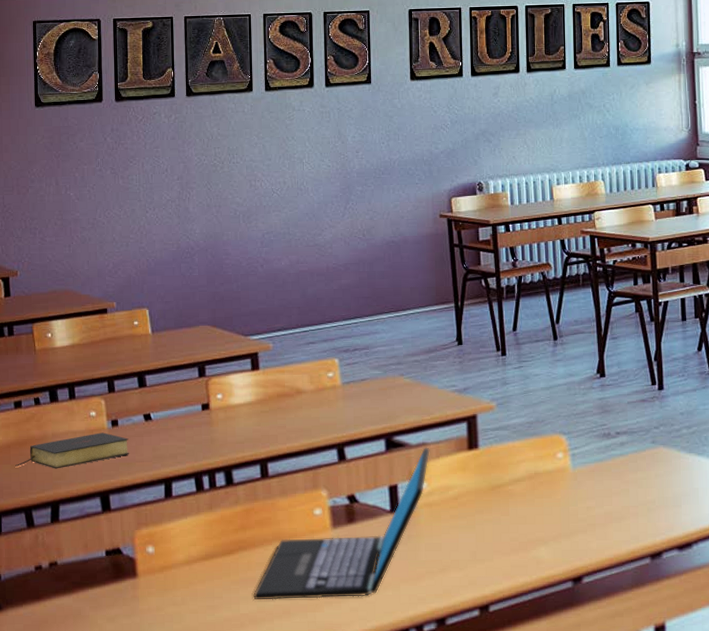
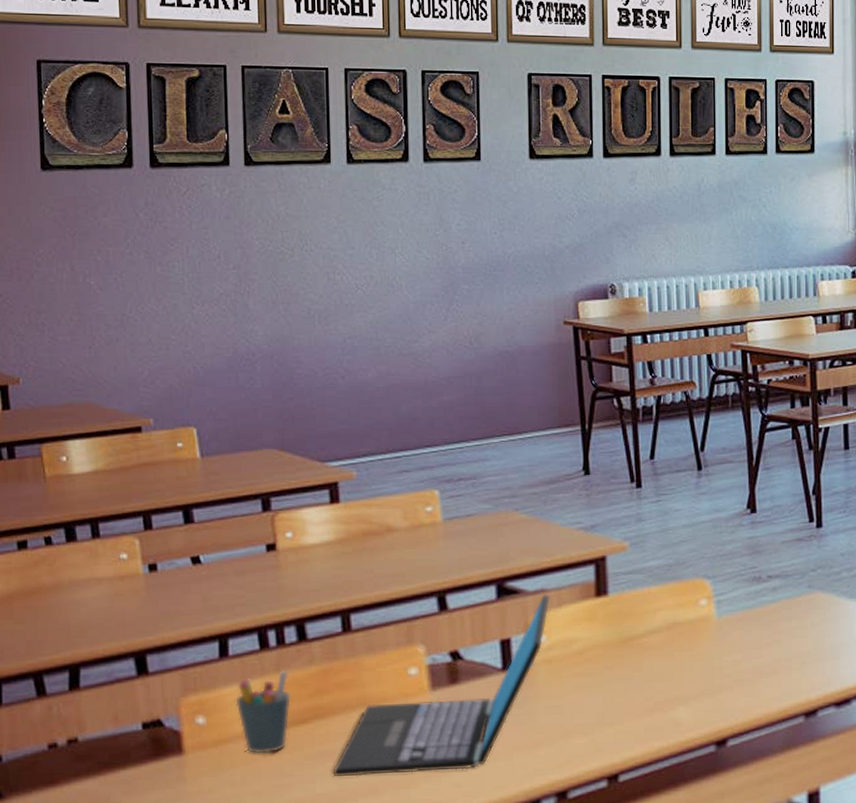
bible: present [15,432,129,469] -> none [19,579,172,625]
pen holder: none [177,509,221,579] -> present [235,670,292,754]

